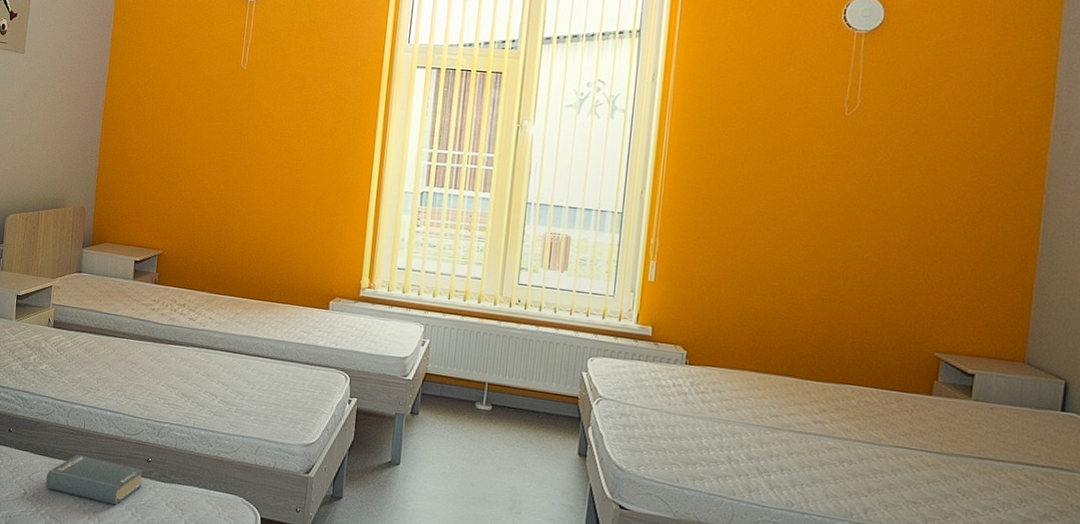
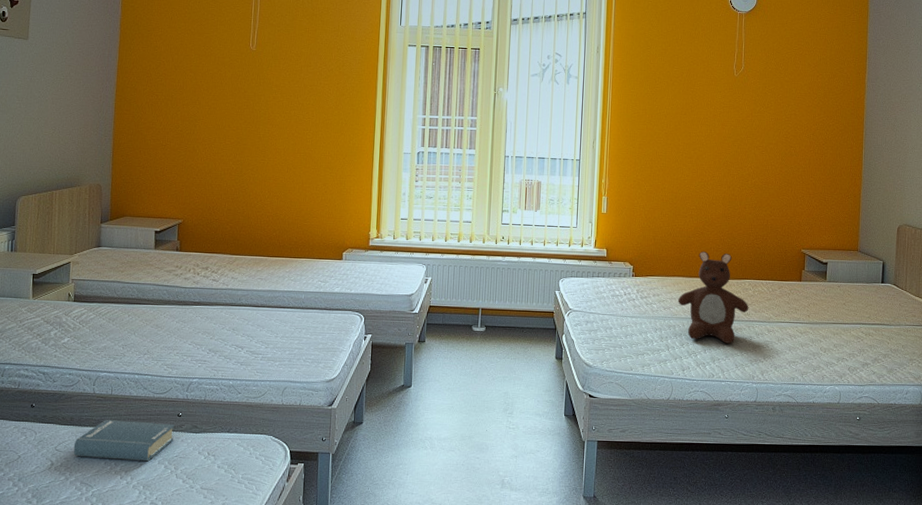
teddy bear: none [747,342,850,466] -> present [678,251,749,344]

